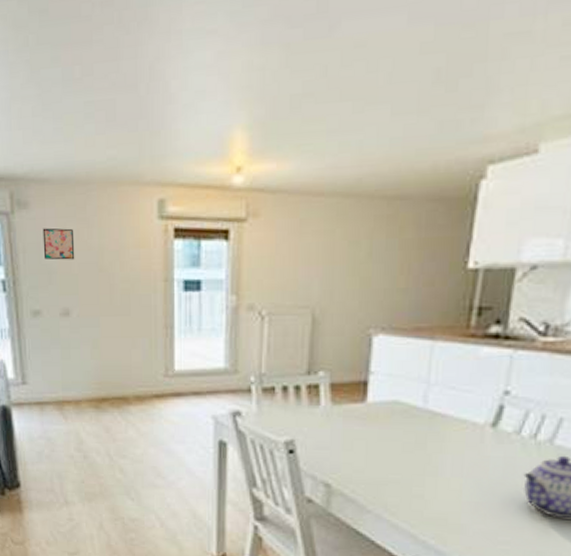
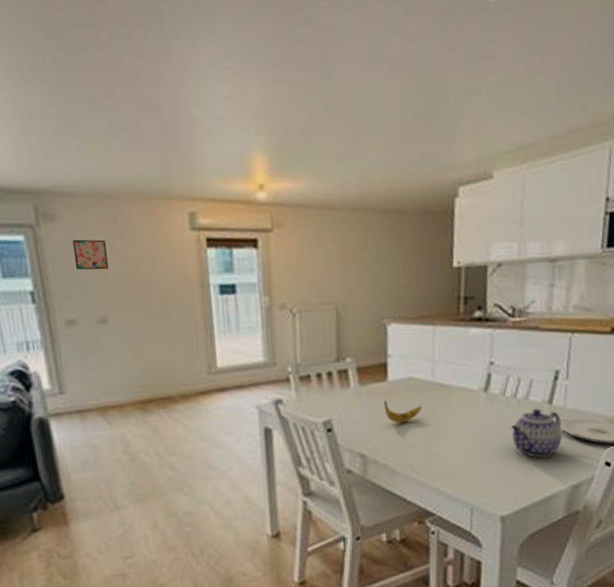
banana: none [358,425,407,454] -> present [383,400,422,424]

